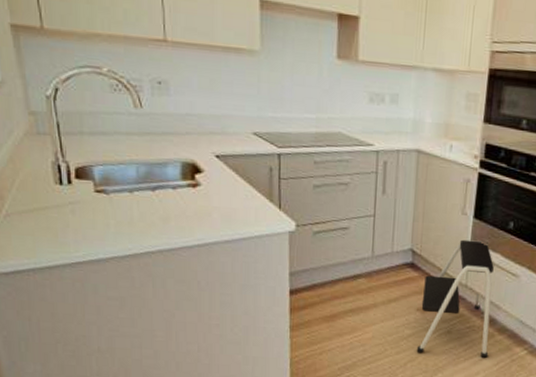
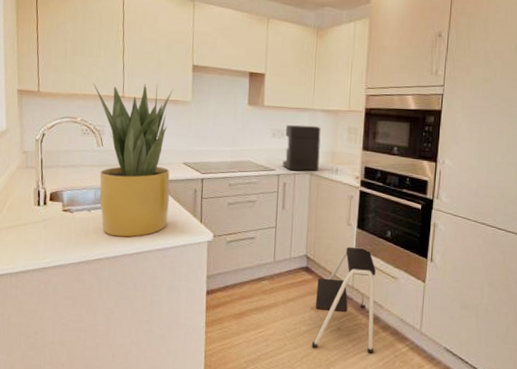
planter: none [120,19,237,226] -> present [93,83,173,237]
coffee maker: none [383,87,432,148] -> present [283,124,321,171]

